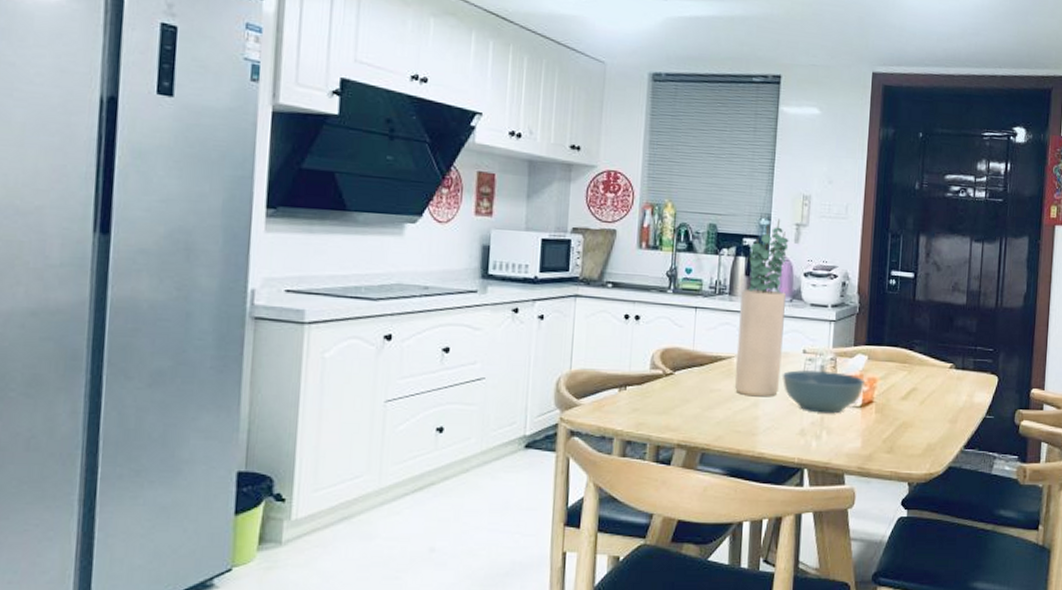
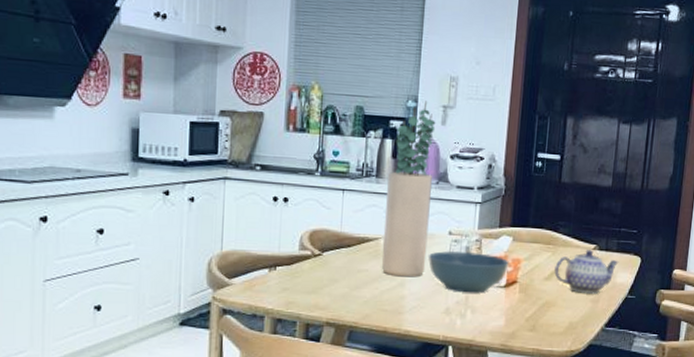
teapot: none [911,368,976,415] -> present [554,250,619,295]

